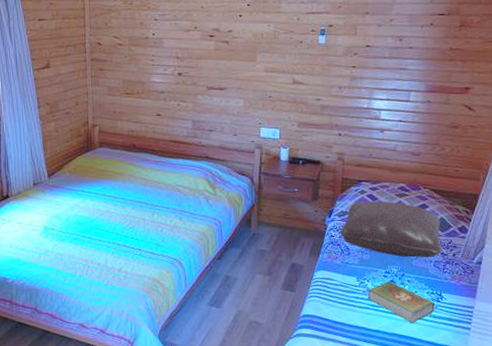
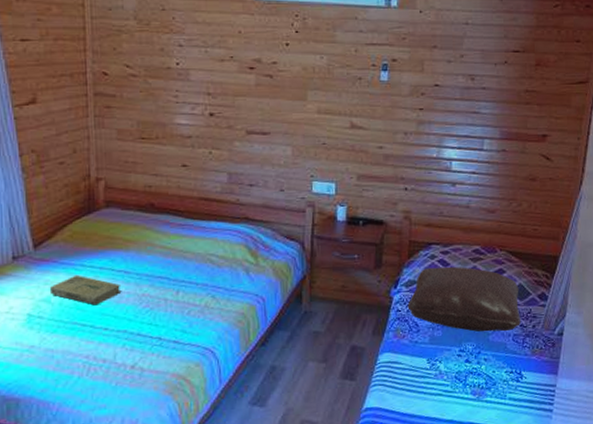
book: none [59,198,111,222] -> present [49,274,122,306]
book: present [367,281,435,323] -> none [439,360,514,409]

